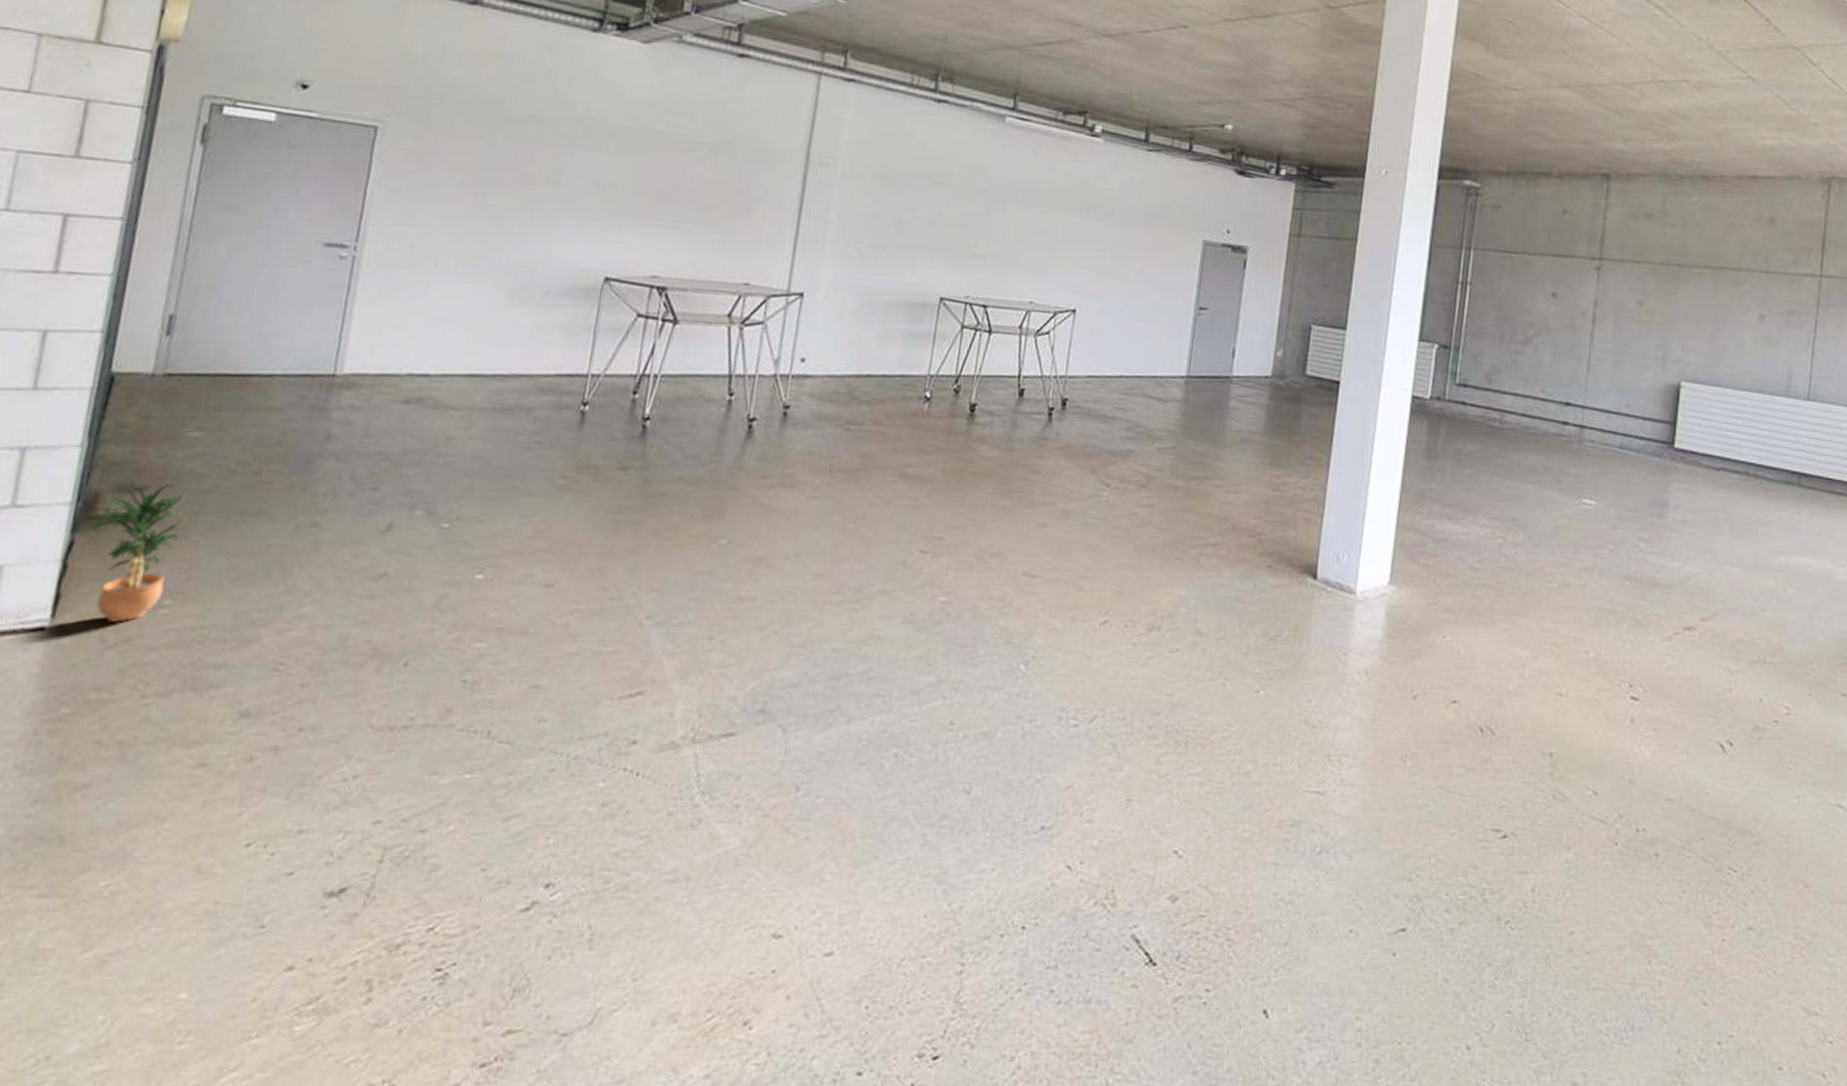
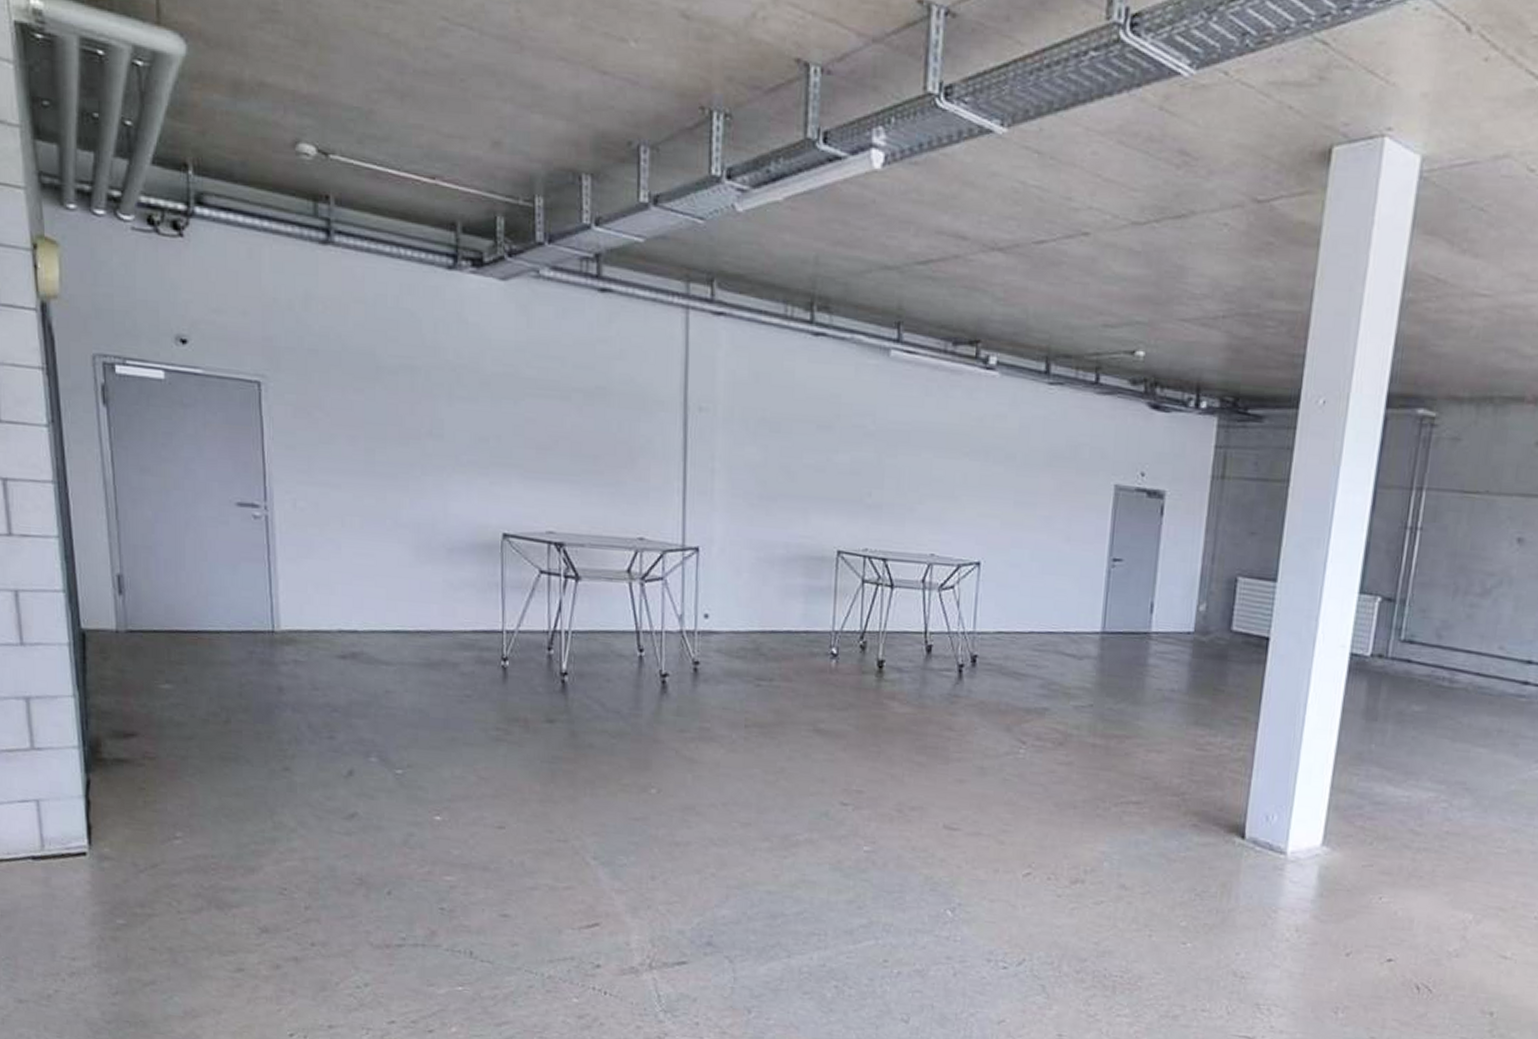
potted plant: present [82,482,187,623] -> none [94,729,178,851]

